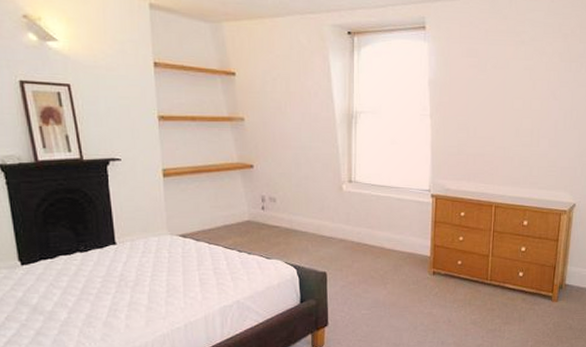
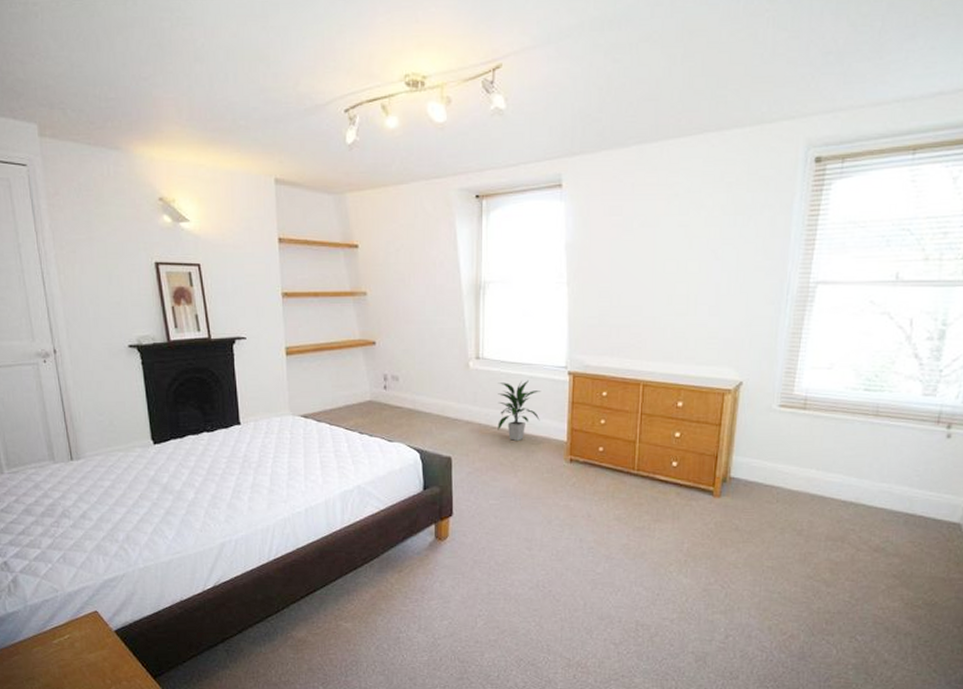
indoor plant: none [369,202,408,256] -> present [498,380,542,441]

